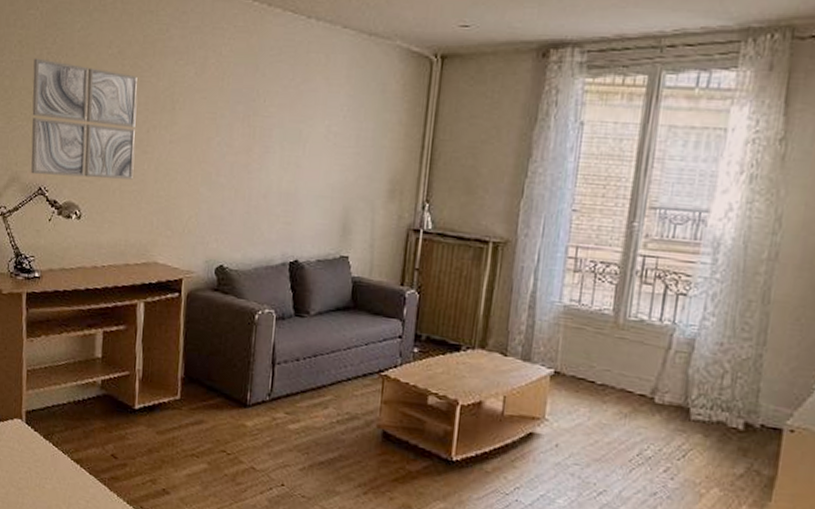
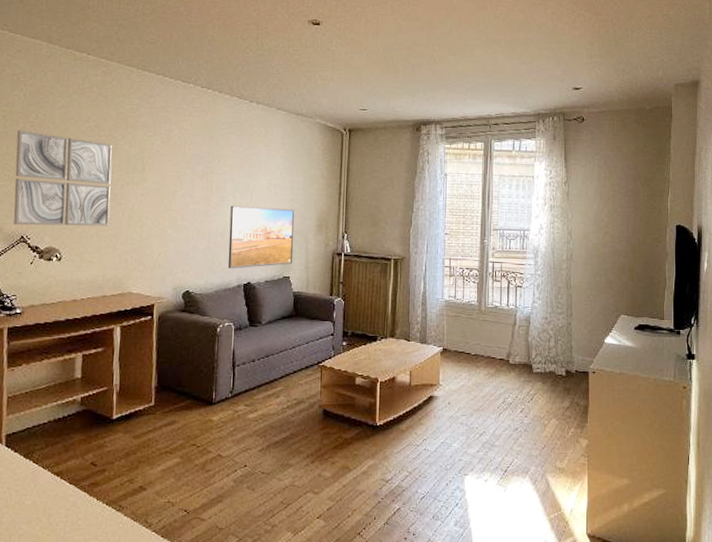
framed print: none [270,159,360,242] -> present [227,205,295,269]

